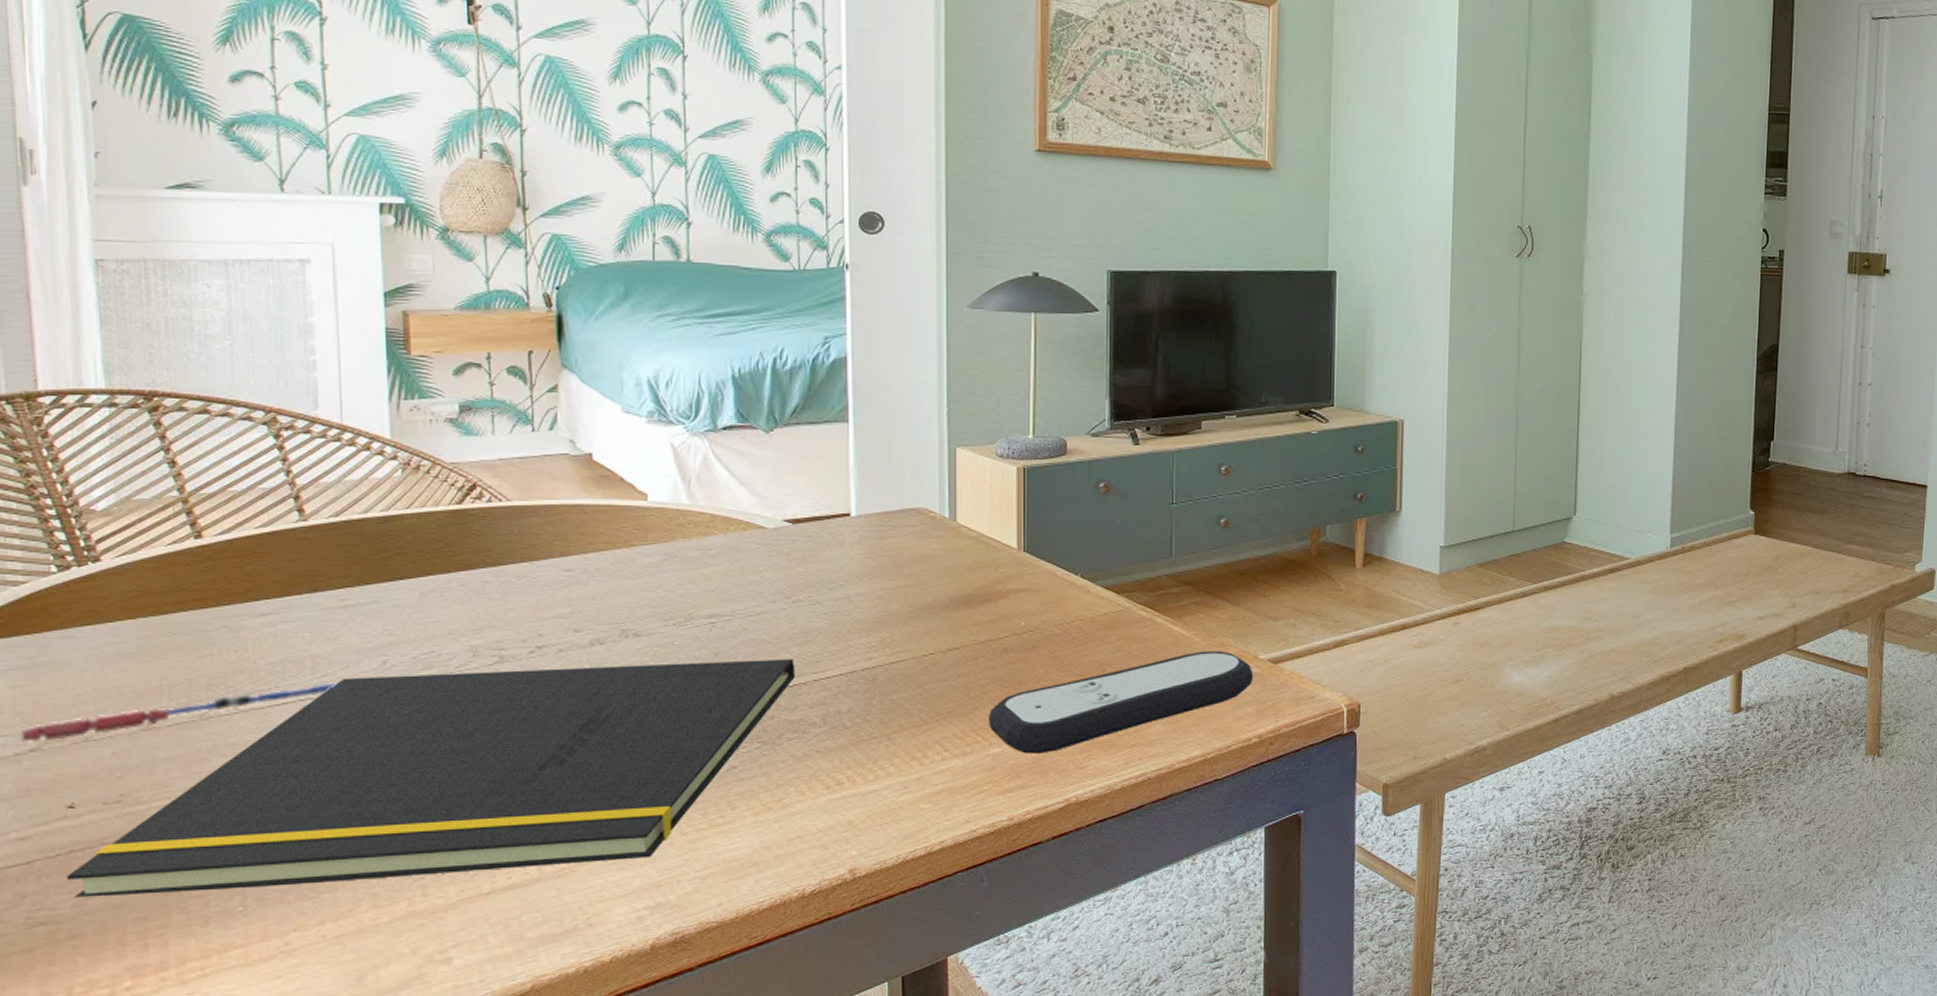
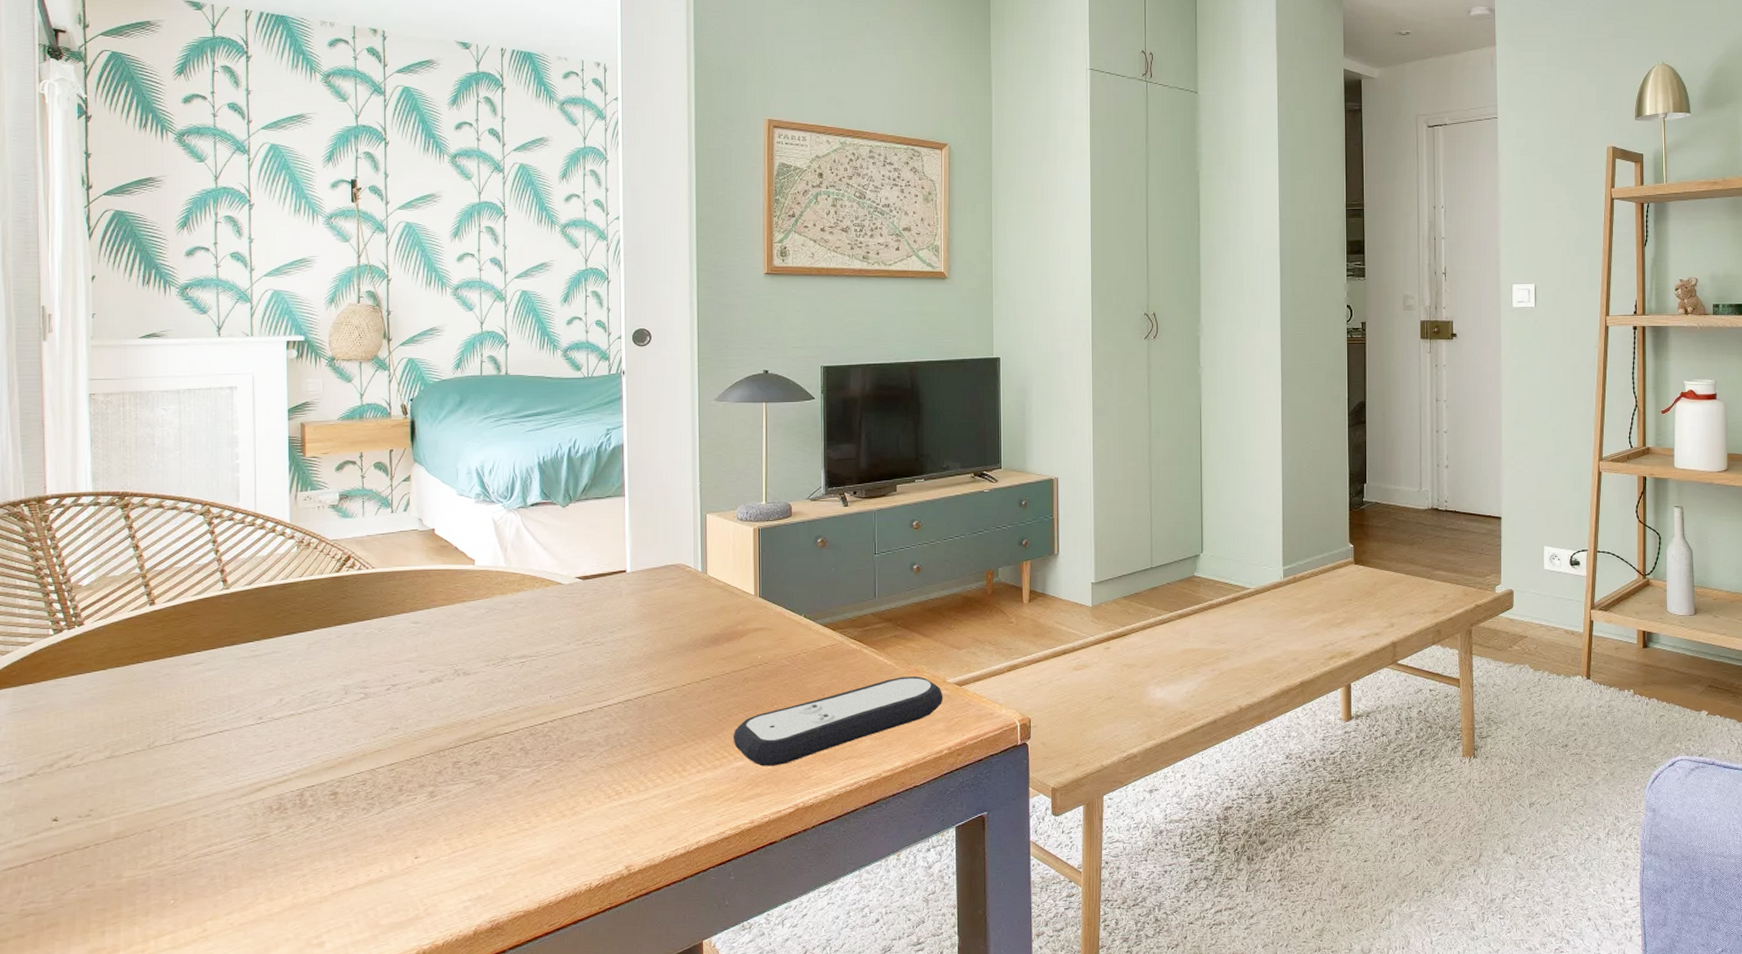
pen: present [20,683,337,742] -> none [23,717,247,769]
notepad: present [66,658,795,898] -> none [49,690,584,893]

